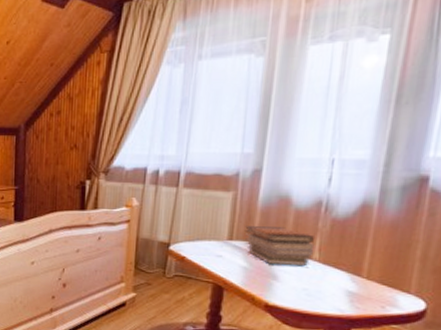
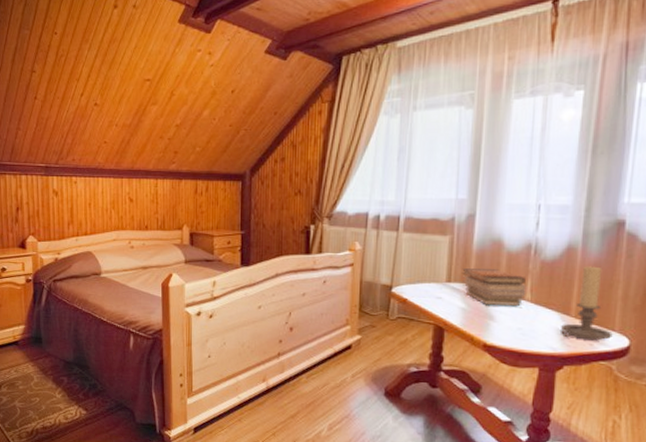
candle holder: none [350,225,408,304] -> present [561,266,613,341]

